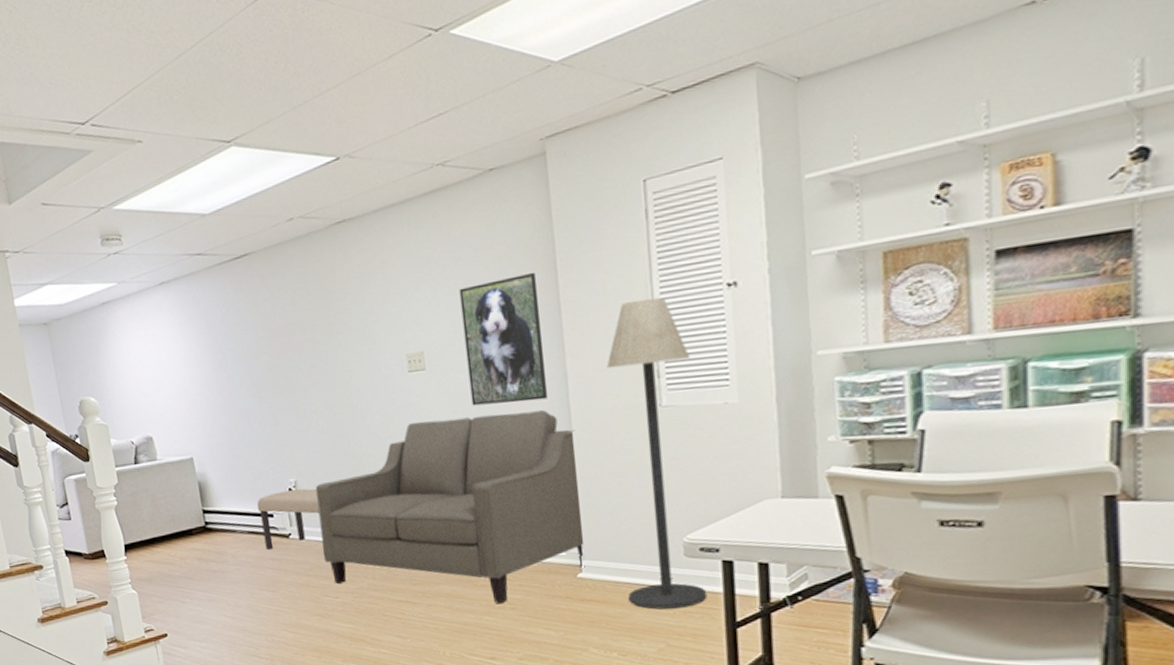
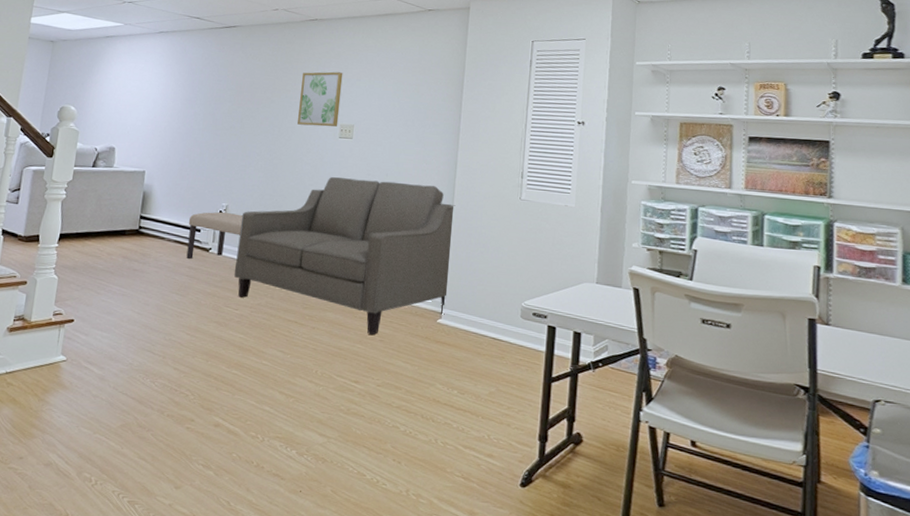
wall art: none [344,285,404,366] -> present [297,71,343,127]
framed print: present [459,272,547,406] -> none [382,85,447,178]
floor lamp: present [606,297,708,610] -> none [474,120,546,360]

